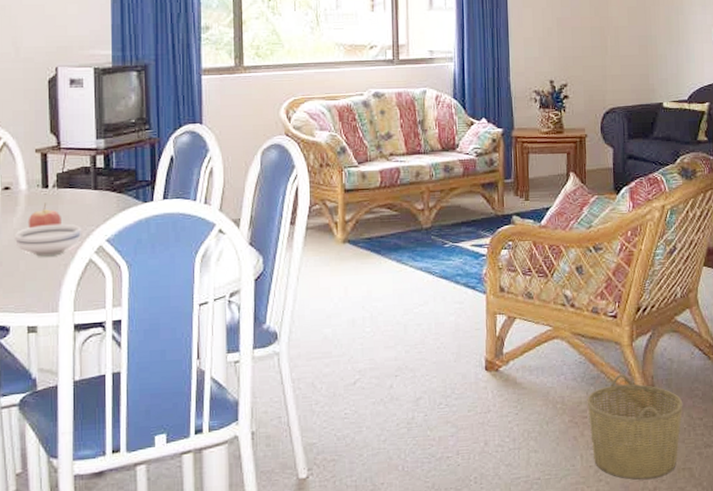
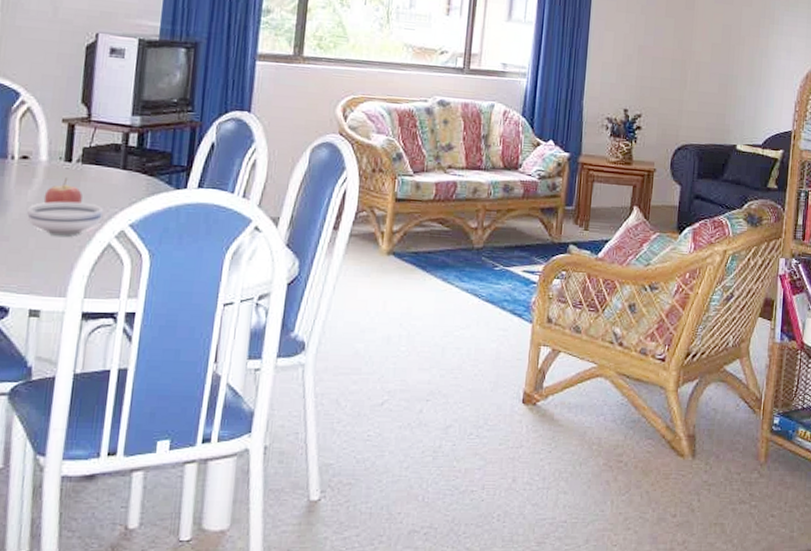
basket: present [587,374,683,480] -> none [624,420,723,531]

